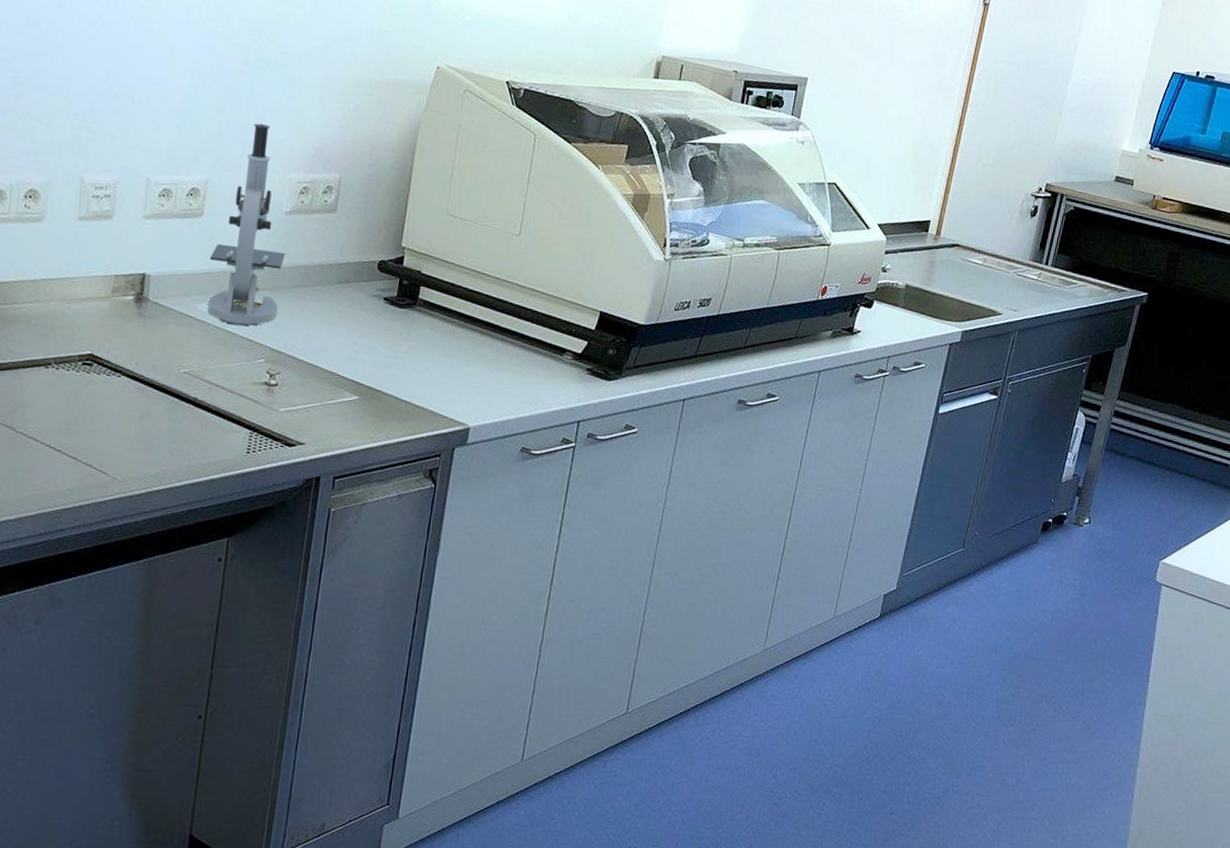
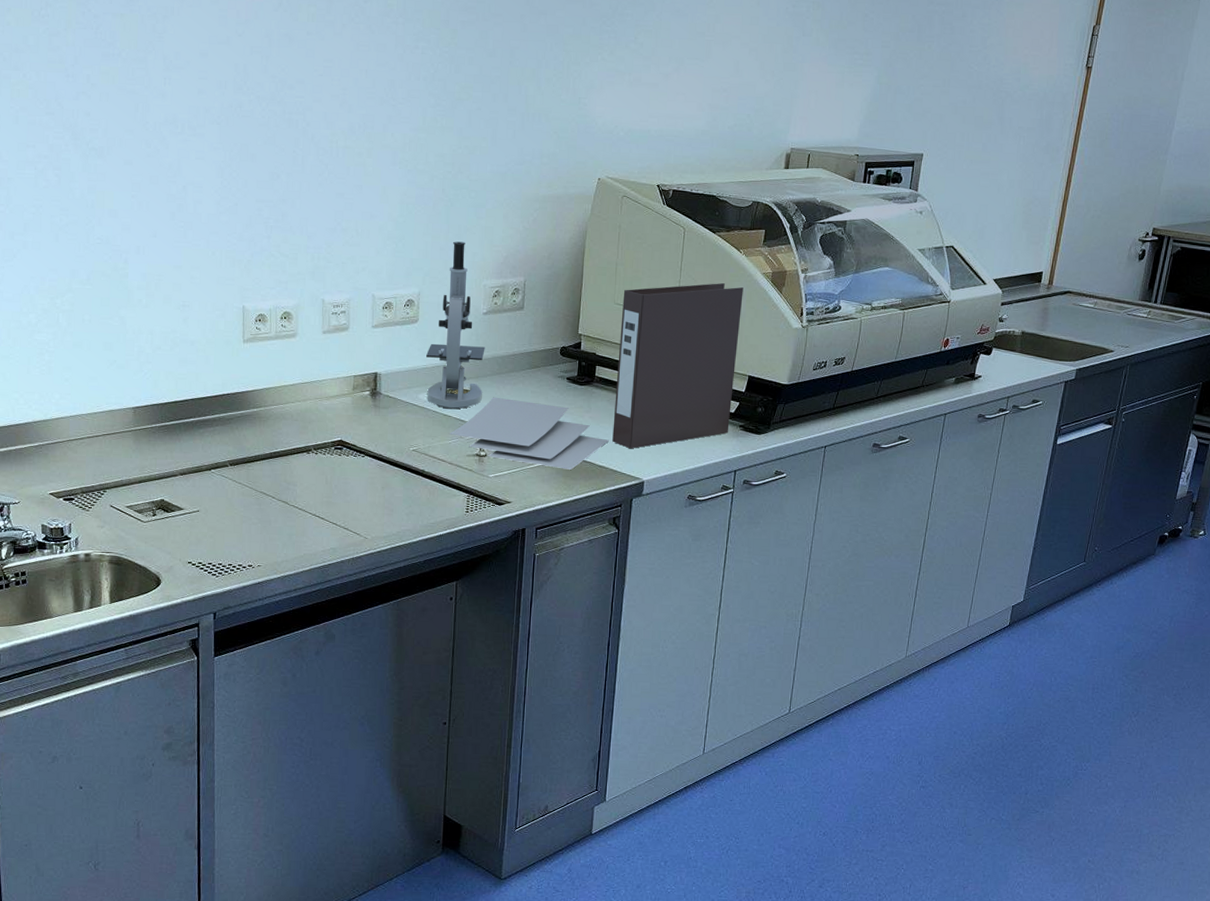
papers: none [231,314,431,409] -> present [448,397,609,470]
binder: none [434,199,600,388] -> present [612,283,743,449]

